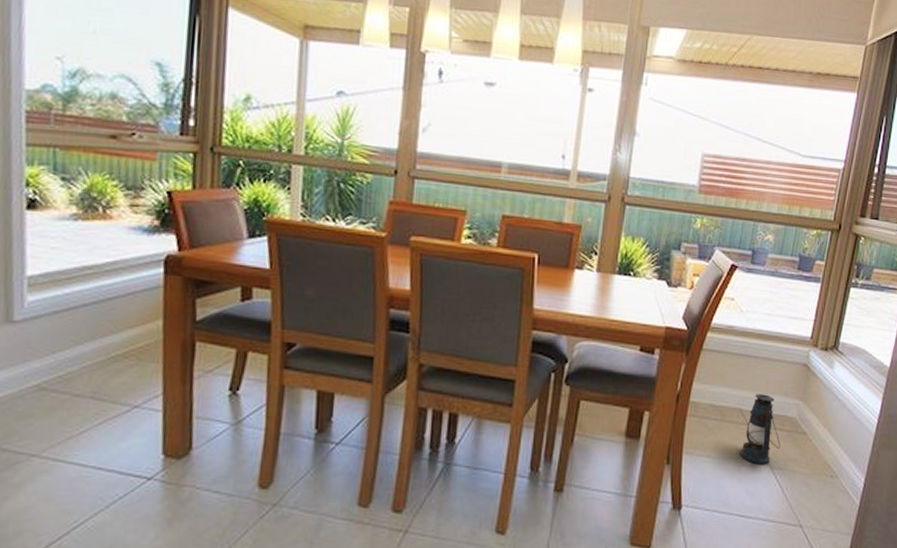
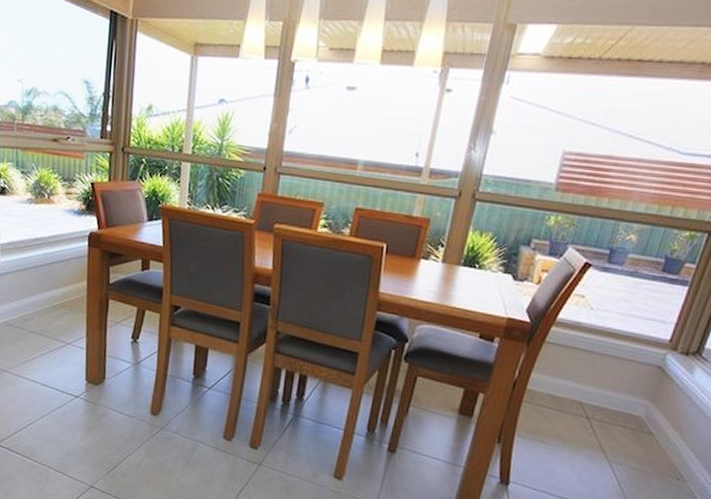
lantern: present [739,394,781,465] -> none [575,390,622,458]

